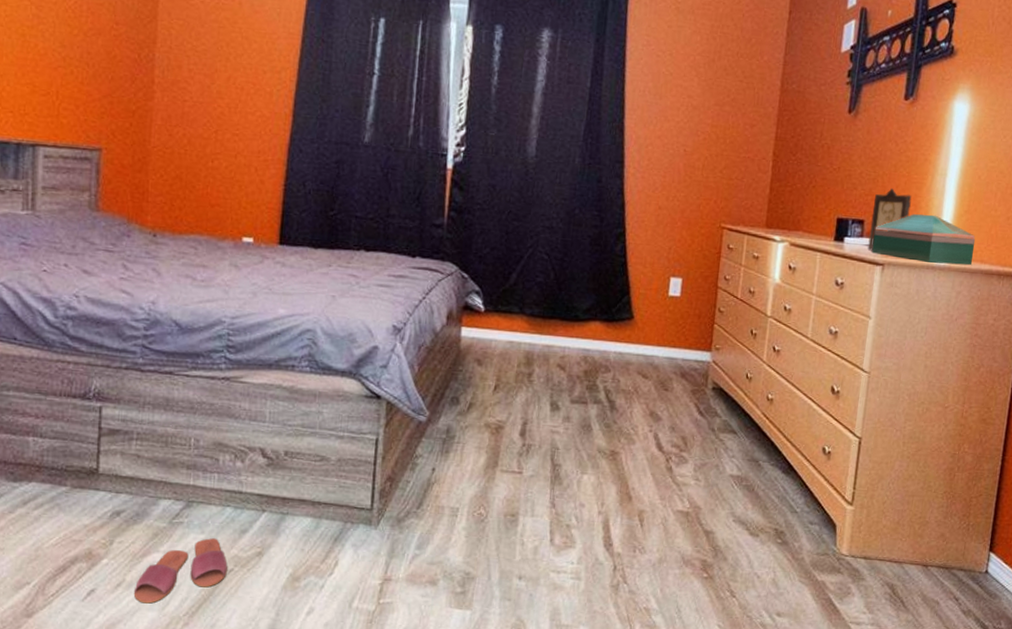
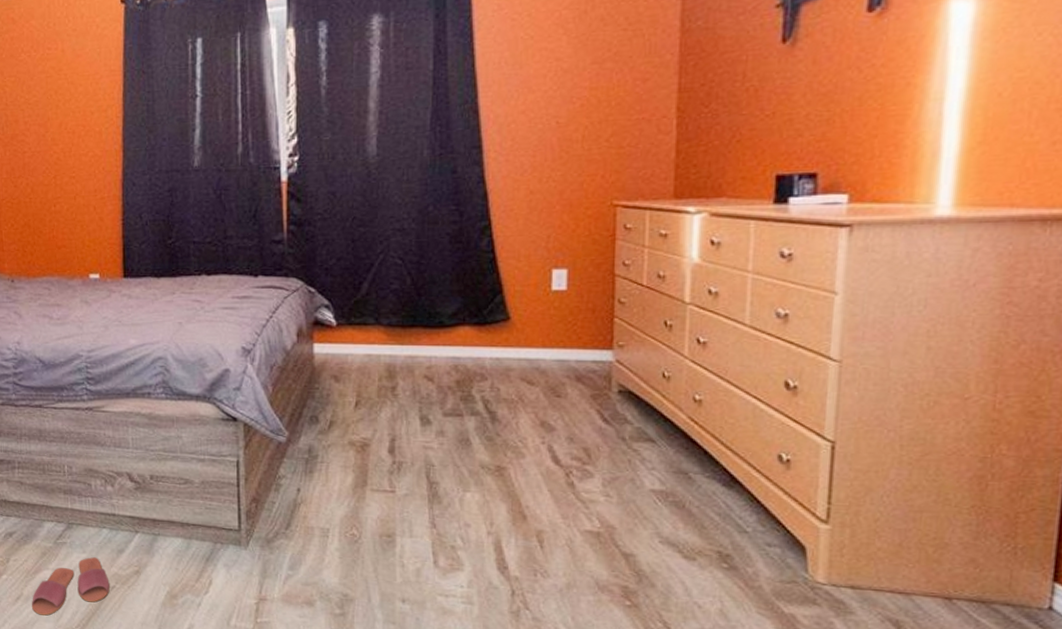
photo frame: present [867,188,912,250] -> none [825,128,889,209]
jewelry box: present [872,214,976,265] -> none [832,153,1000,216]

